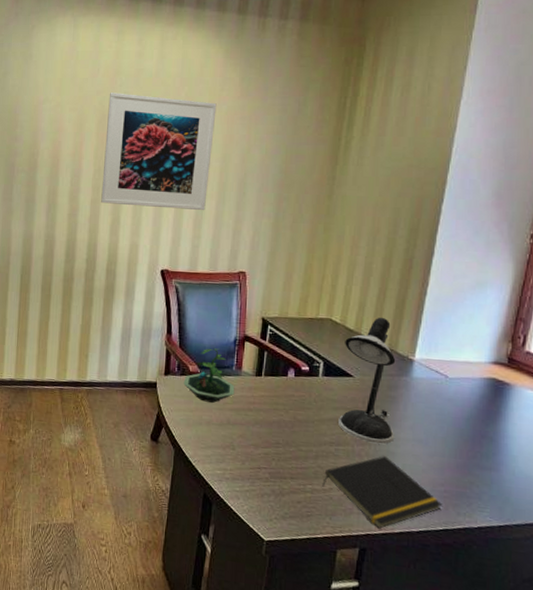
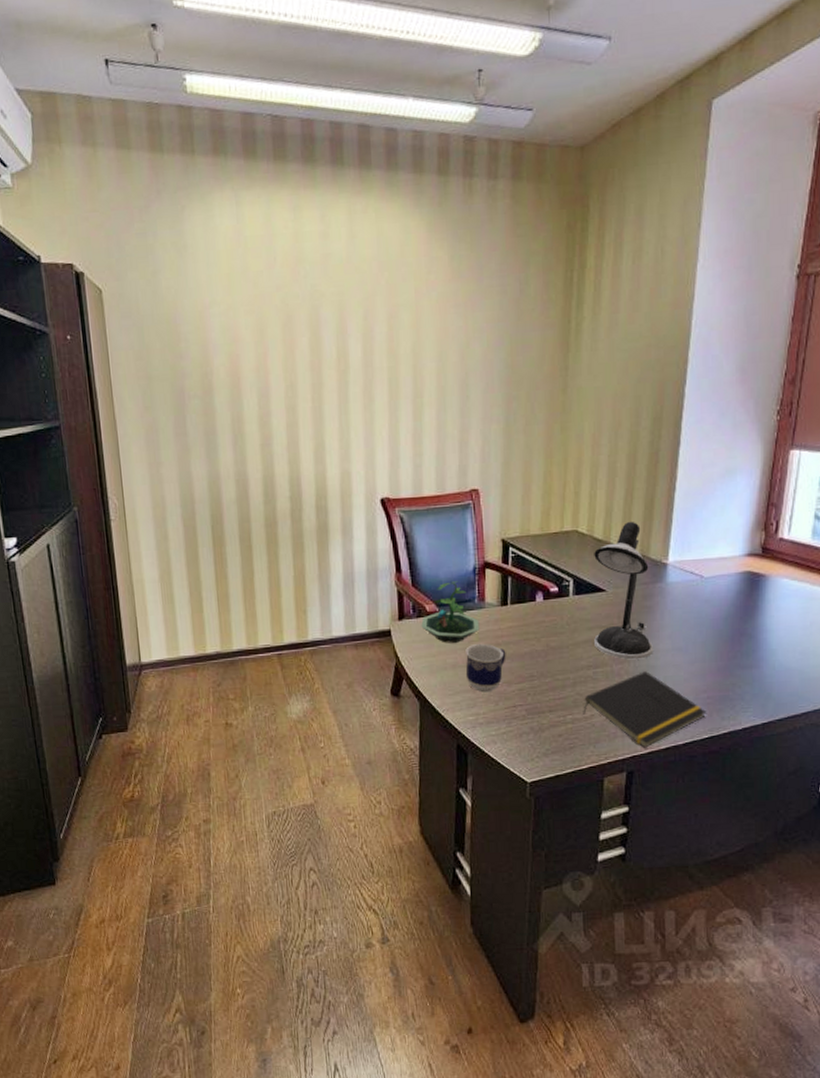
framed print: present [101,93,217,211] -> none [292,286,425,427]
cup: none [218,406,256,452] -> present [465,644,506,693]

